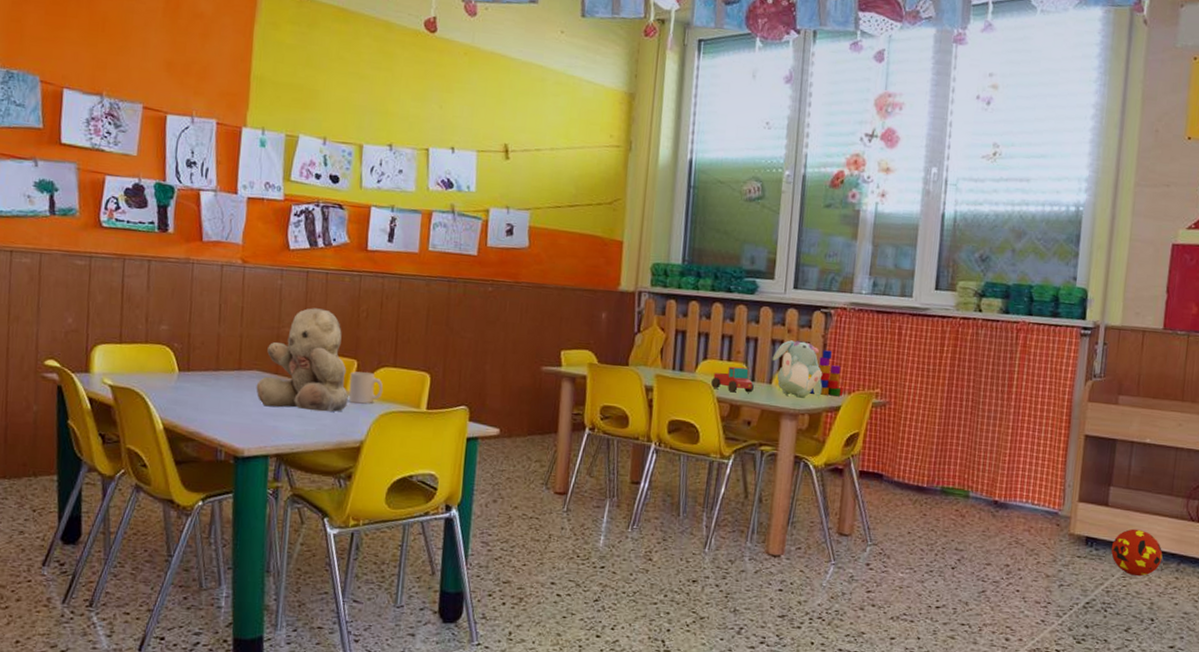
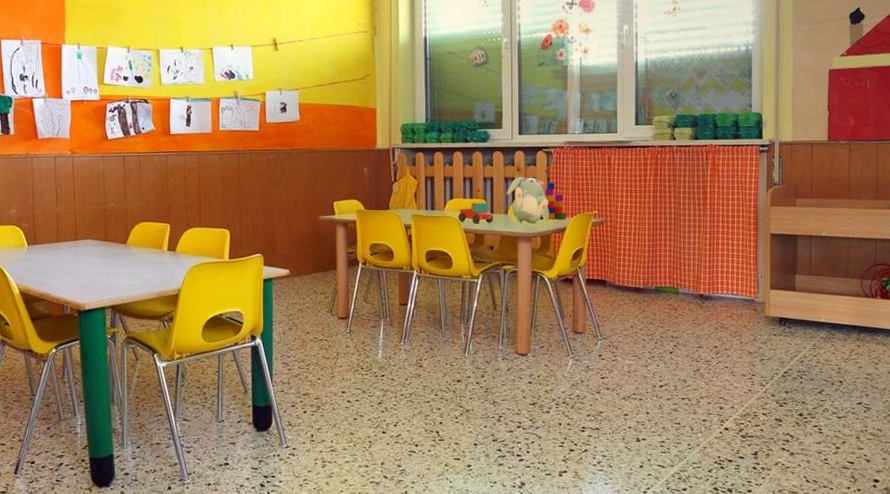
teddy bear: present [256,308,348,412] -> none [90,185,165,268]
cup: present [348,371,384,404] -> none [165,233,193,259]
ball: present [1111,529,1163,577] -> none [801,308,845,347]

